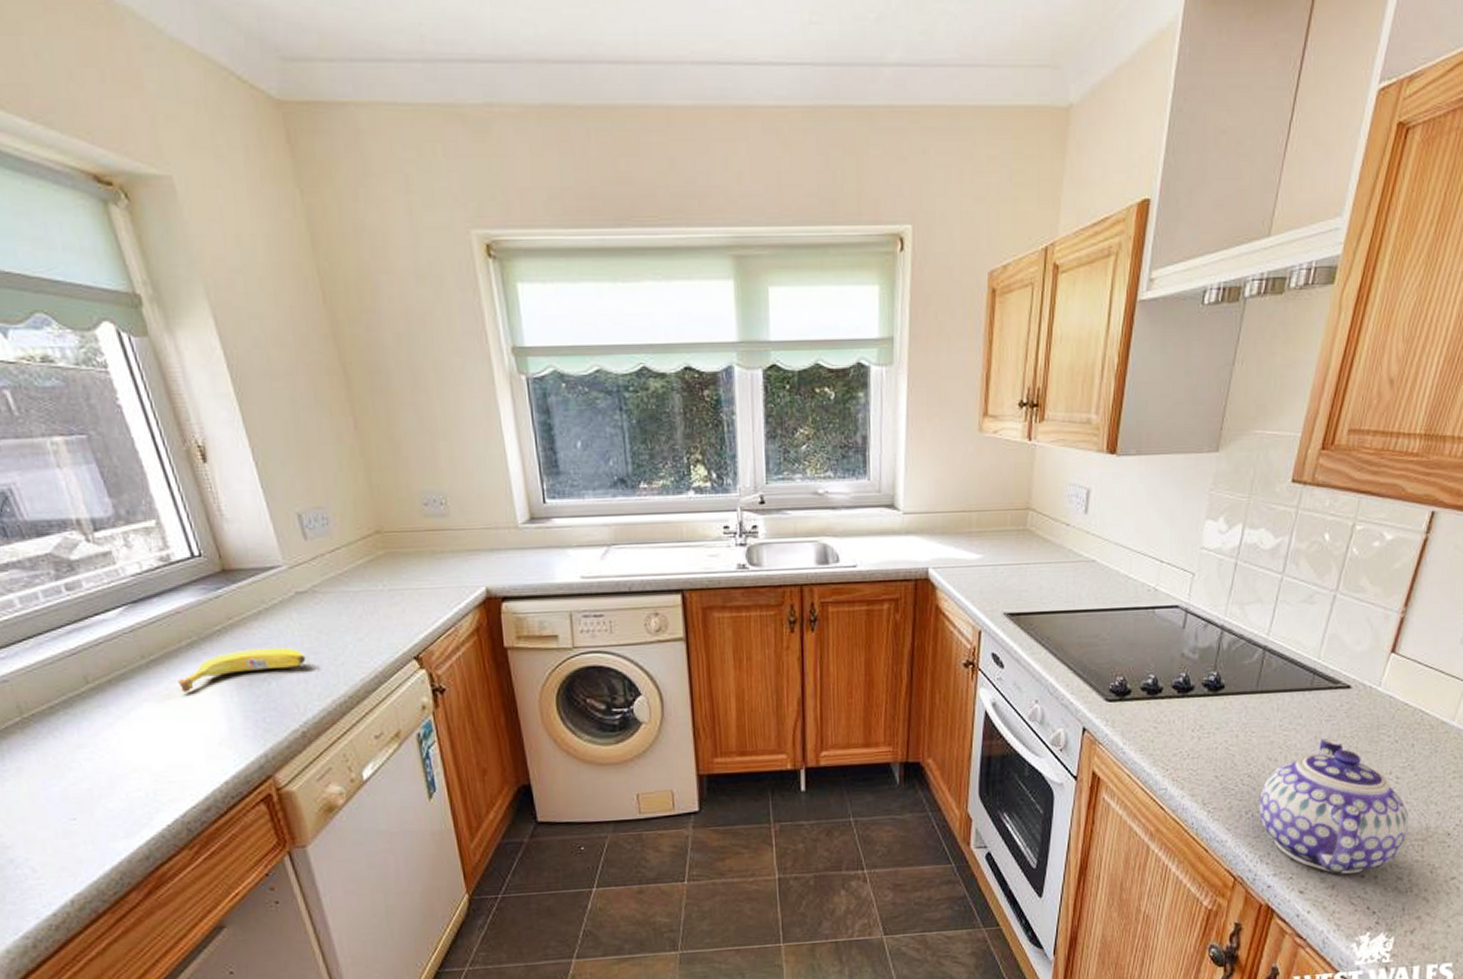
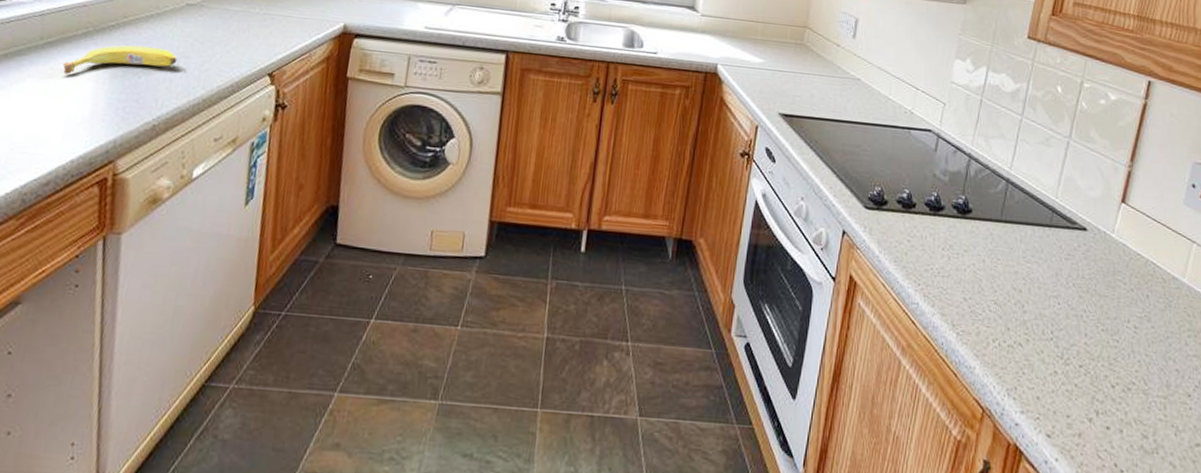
teapot: present [1259,739,1409,875] -> none [1005,276,1150,424]

